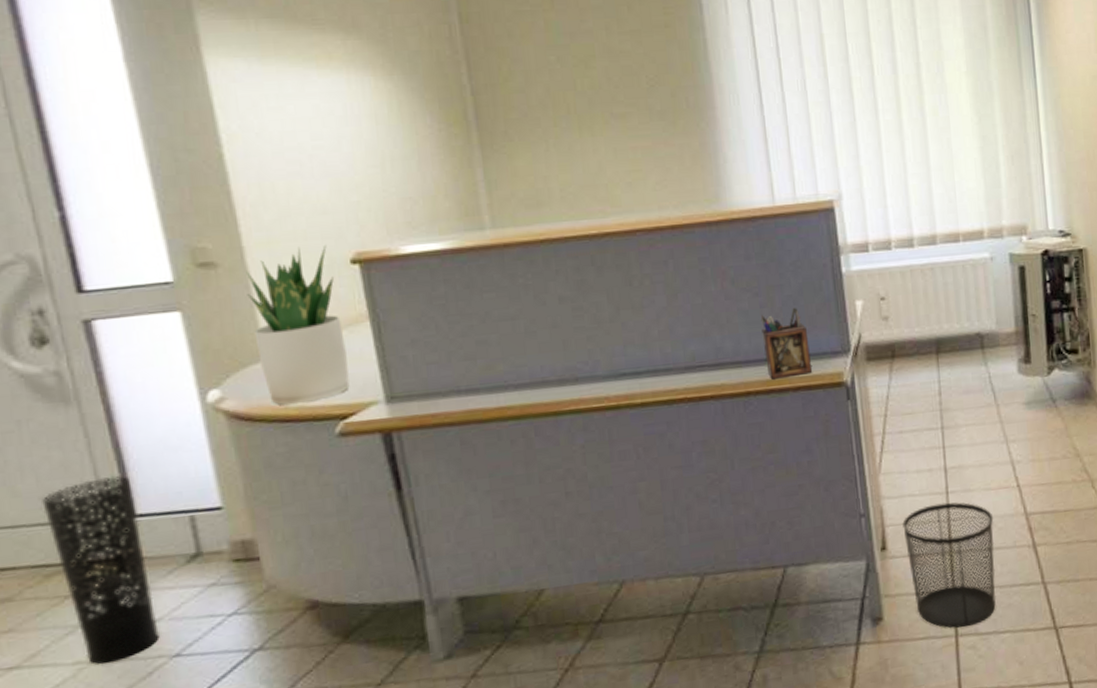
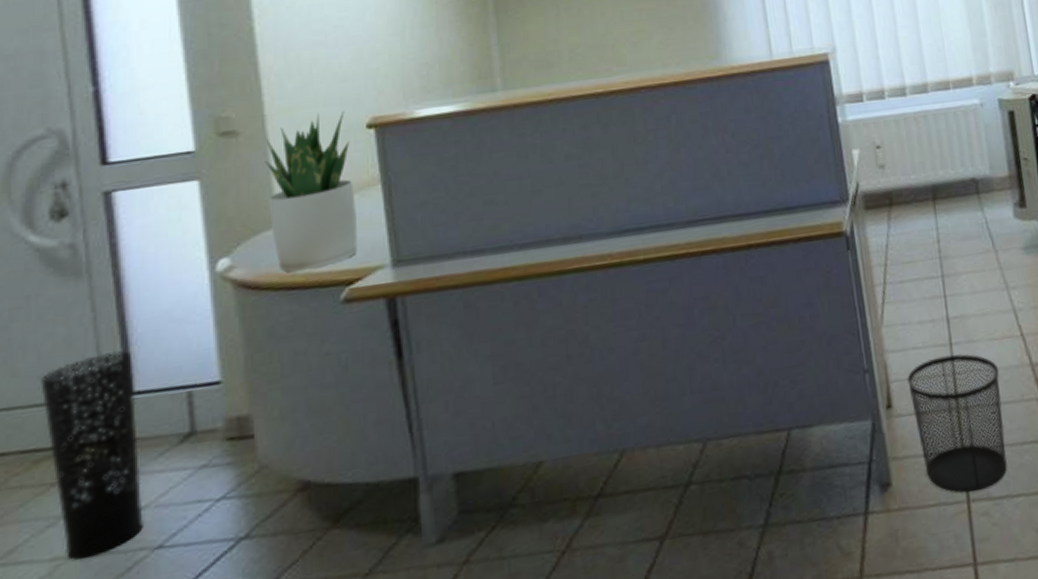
desk organizer: present [760,307,813,380] -> none [760,158,813,231]

